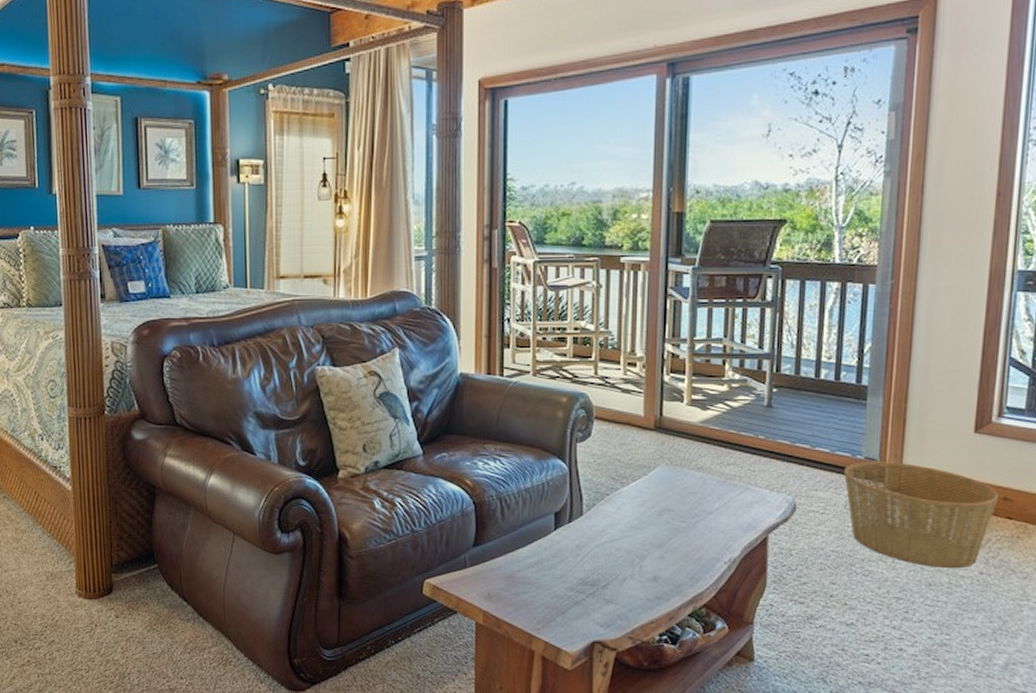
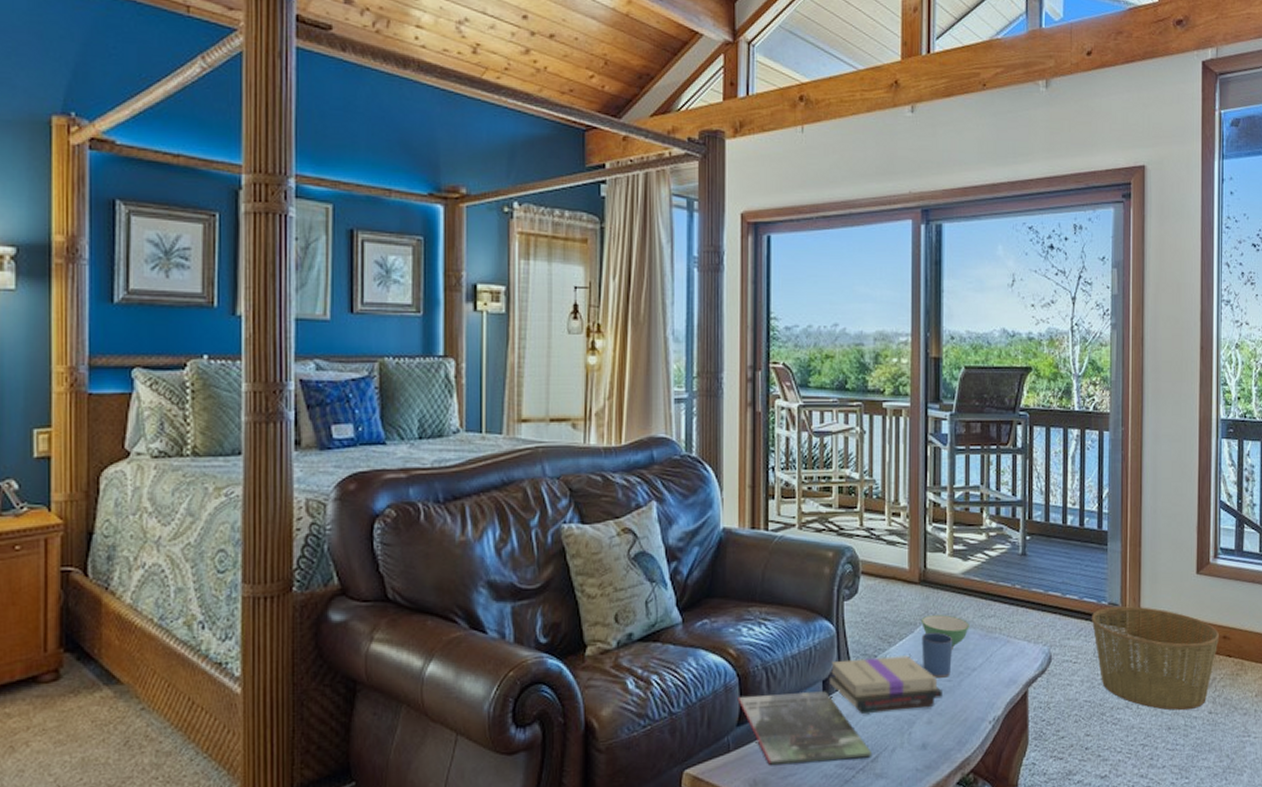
magazine: none [473,521,603,584] -> present [737,691,873,765]
books: none [562,496,676,546] -> present [830,655,942,715]
bowl: none [654,459,707,493] -> present [920,614,969,649]
mug: none [655,475,689,518] -> present [922,631,953,678]

